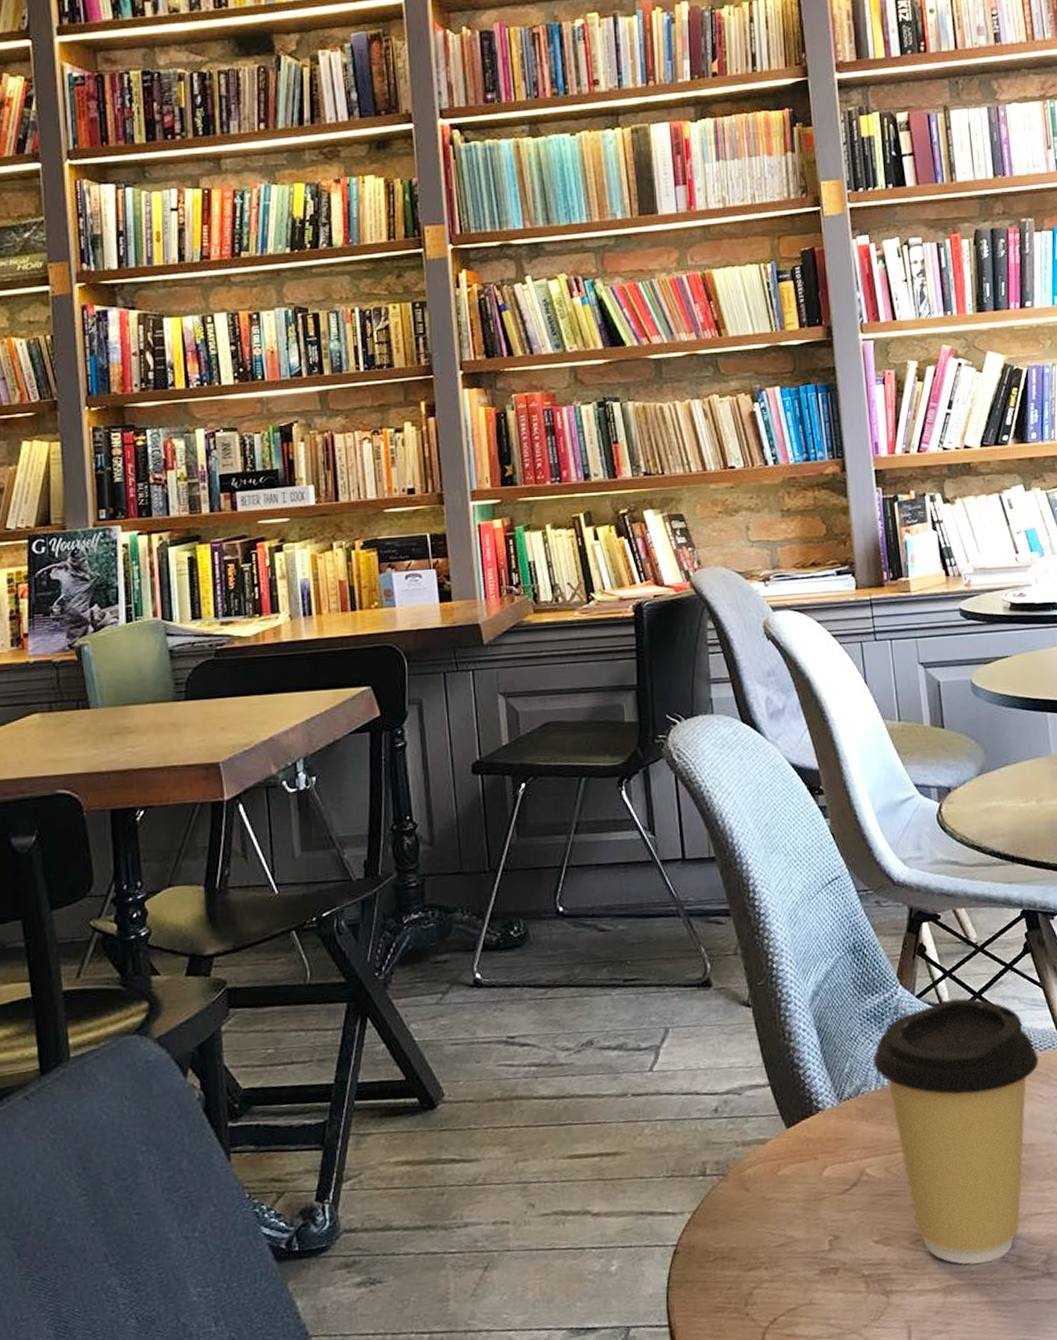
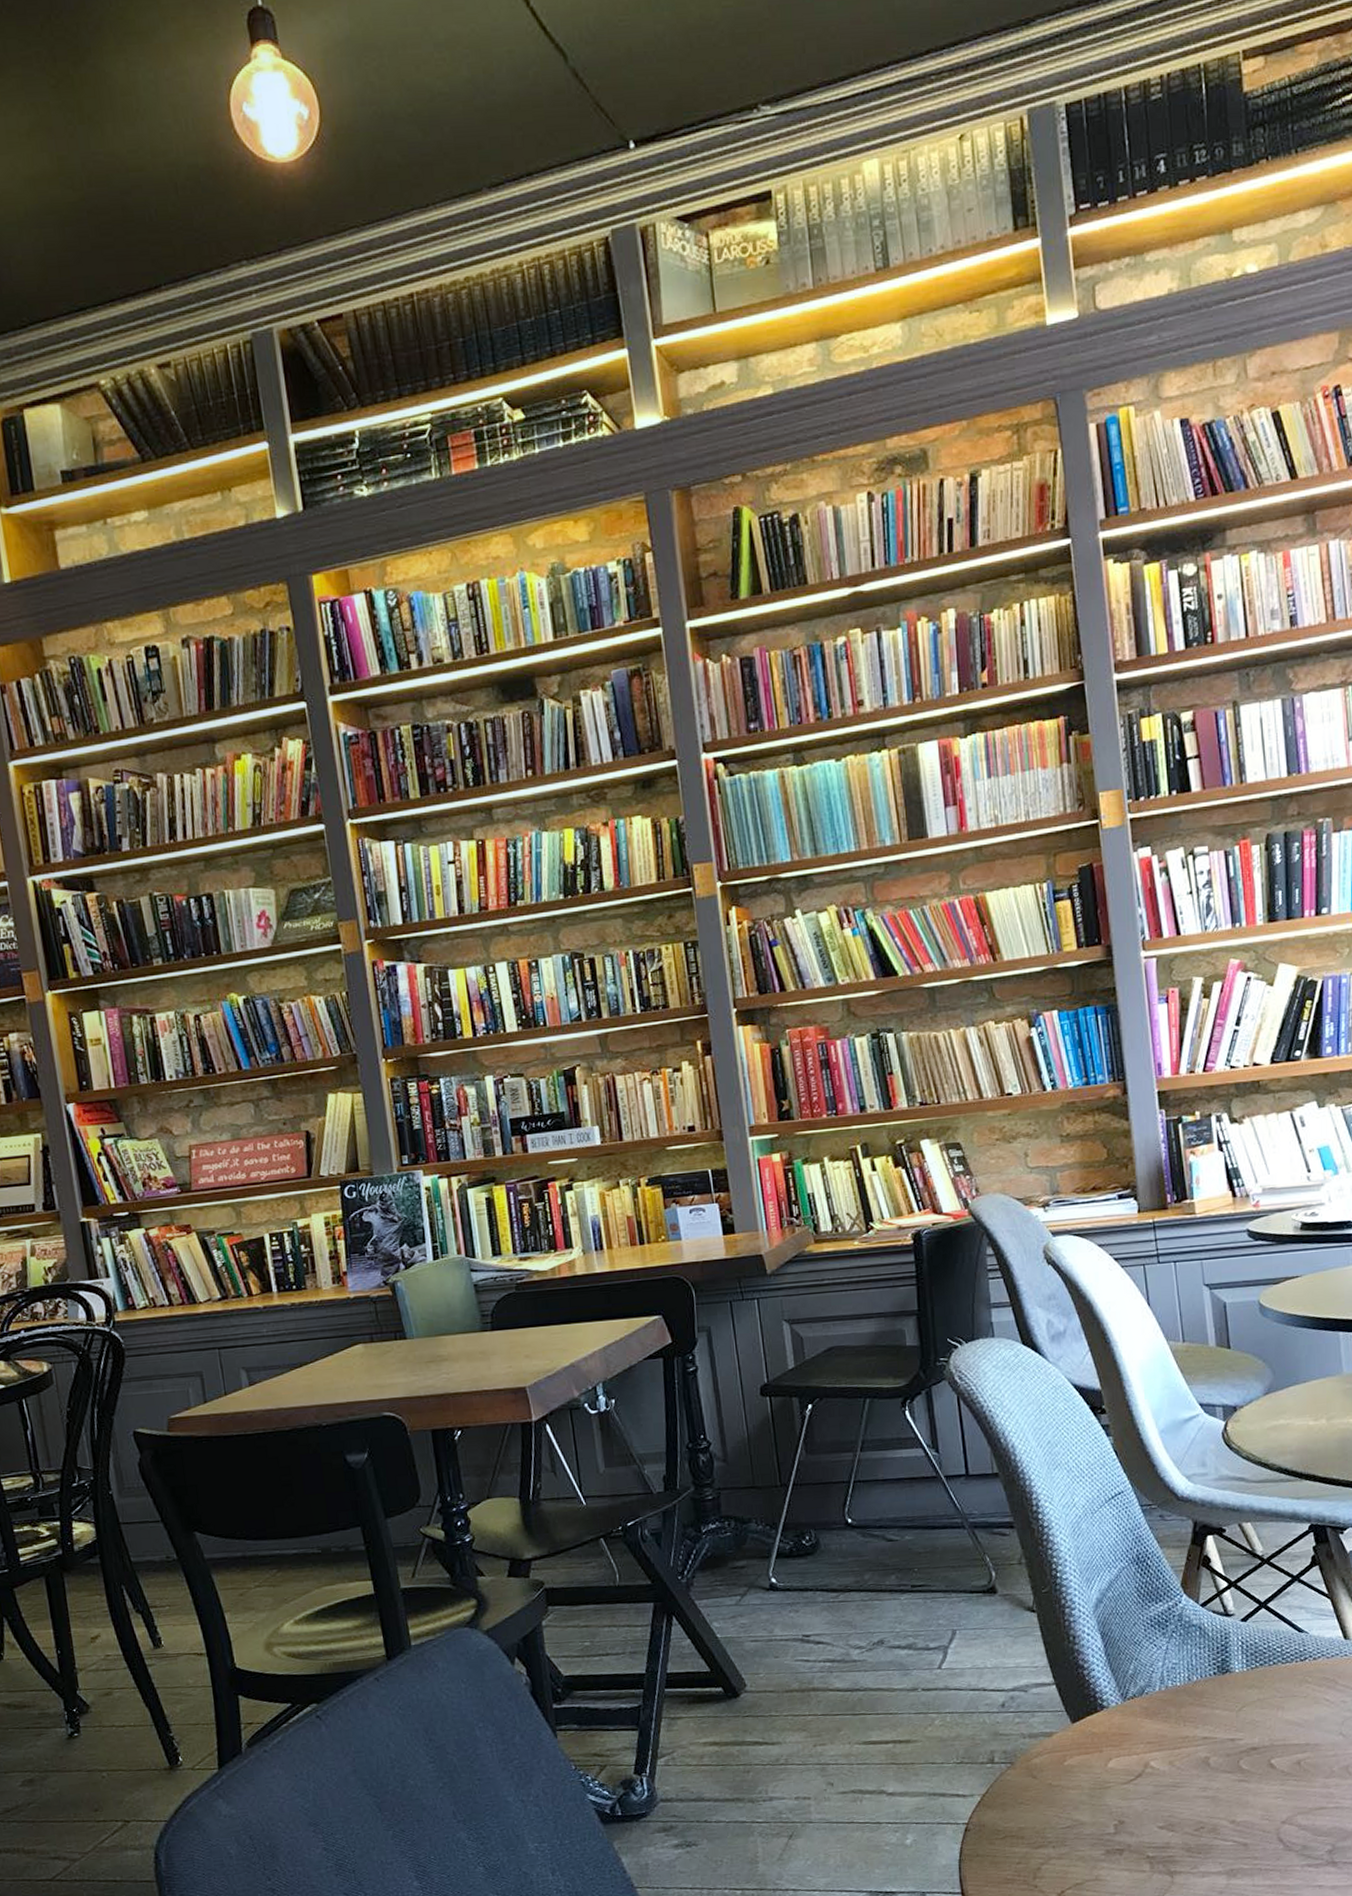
coffee cup: present [873,997,1039,1265] -> none [1157,1606,1325,1852]

